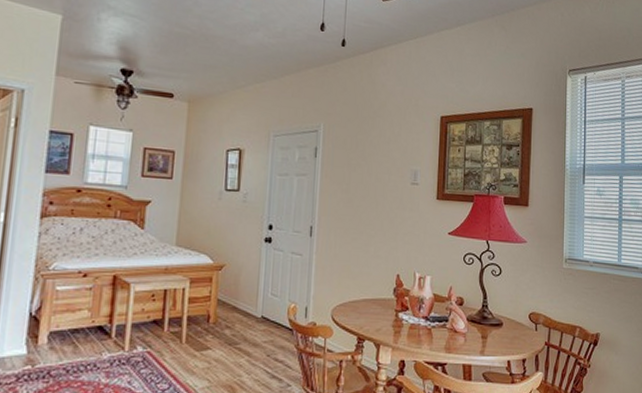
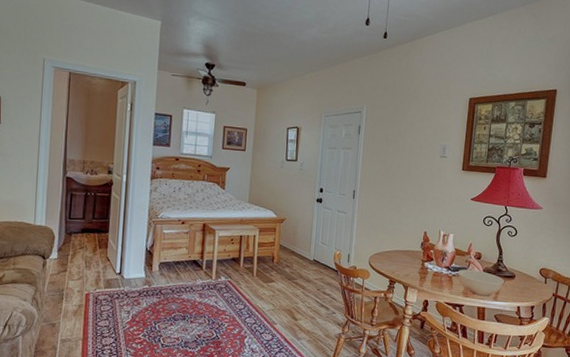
bowl: none [437,318,492,351] -> present [457,269,505,296]

